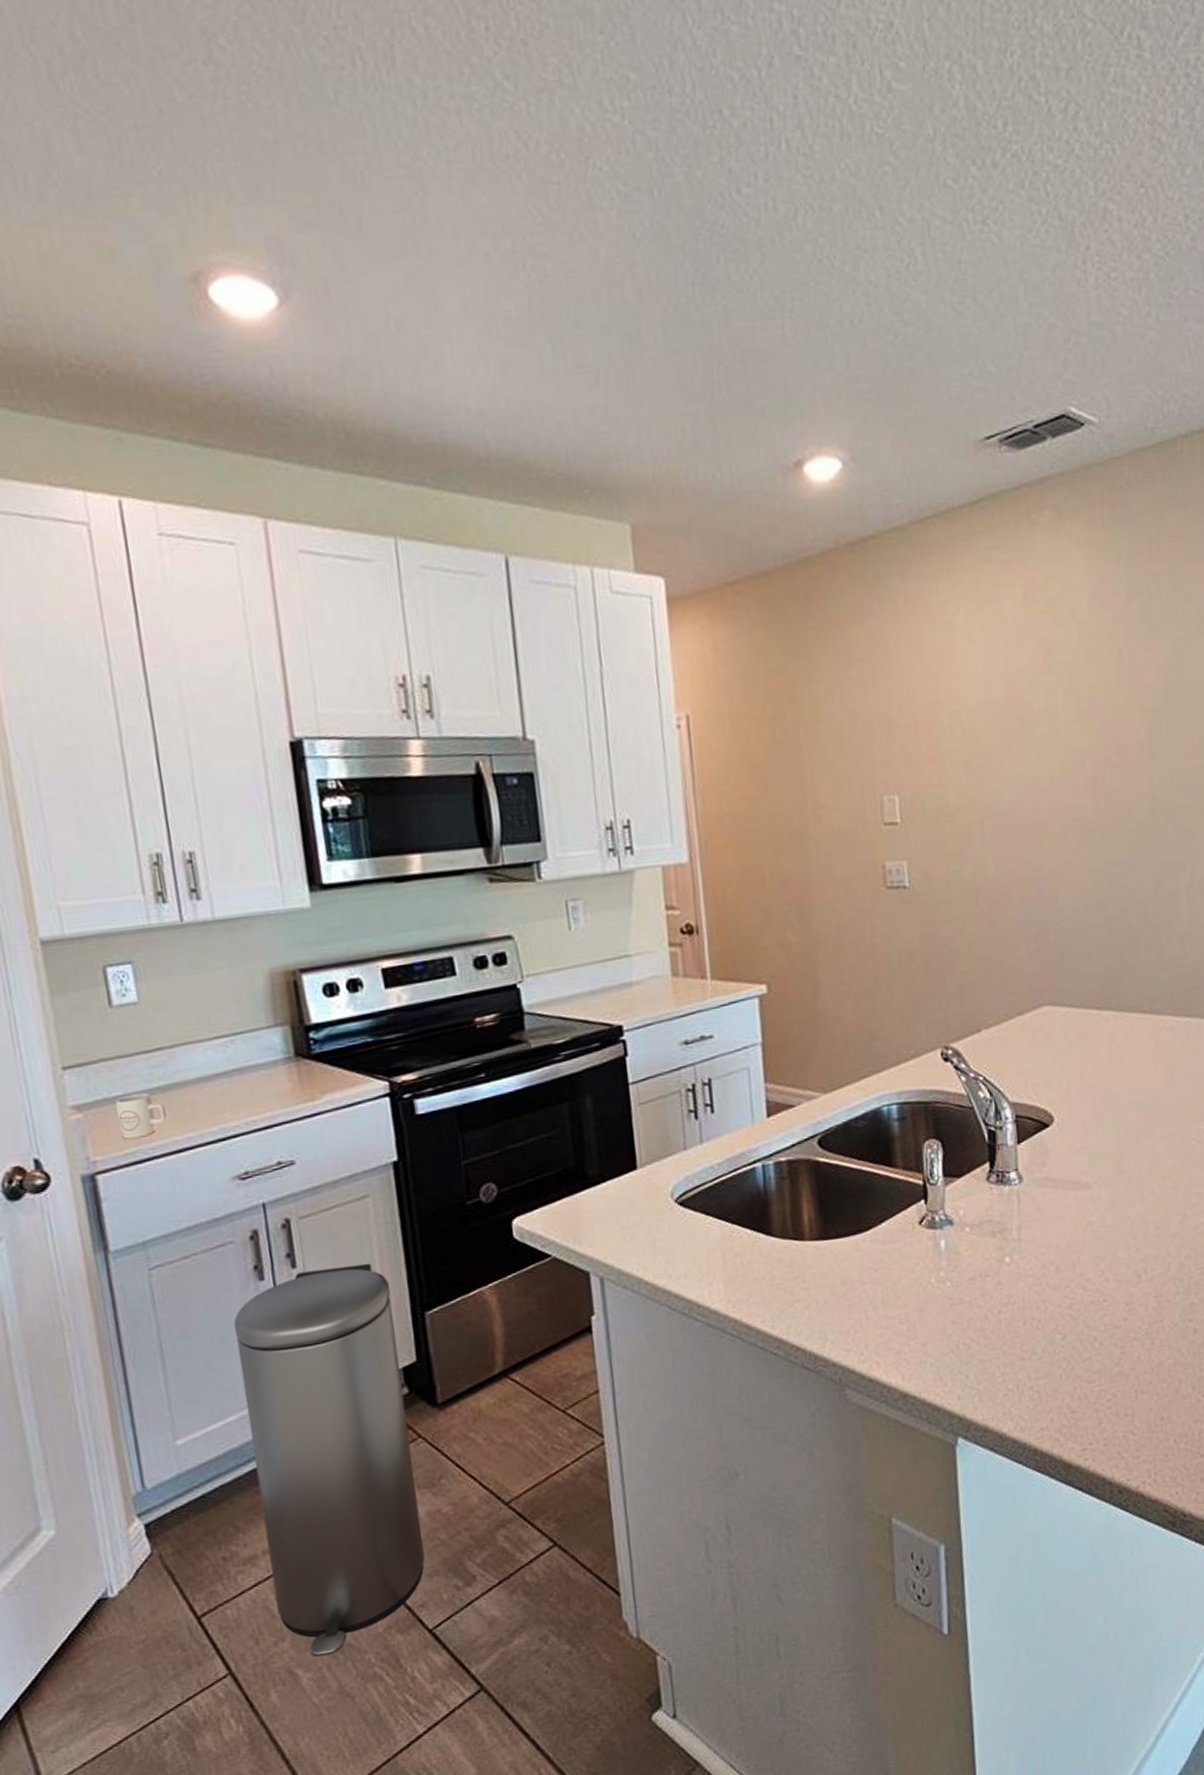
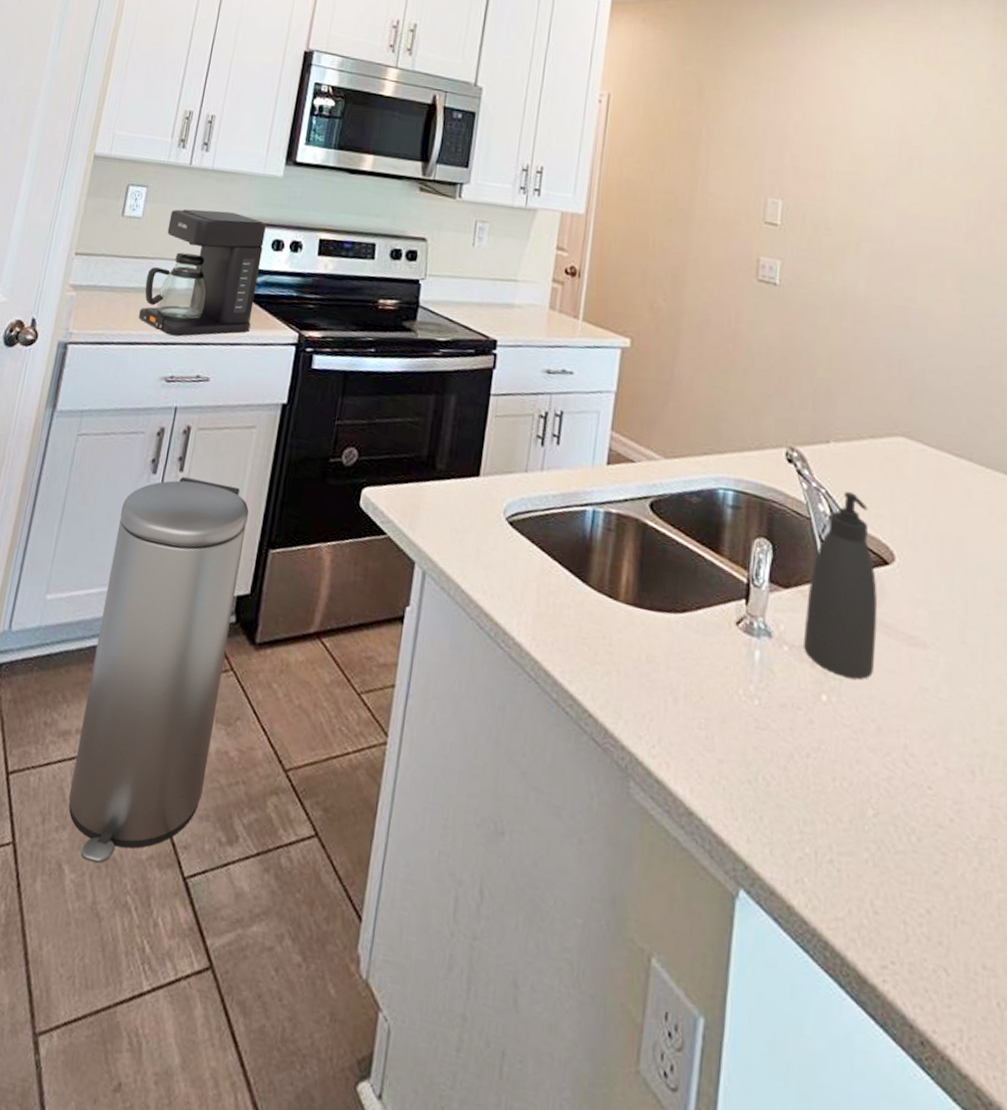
mug: present [115,1092,167,1140] -> none [96,287,133,325]
coffee maker: none [170,965,327,1129] -> present [139,209,266,337]
soap dispenser: none [980,1071,1047,1236] -> present [804,491,878,679]

